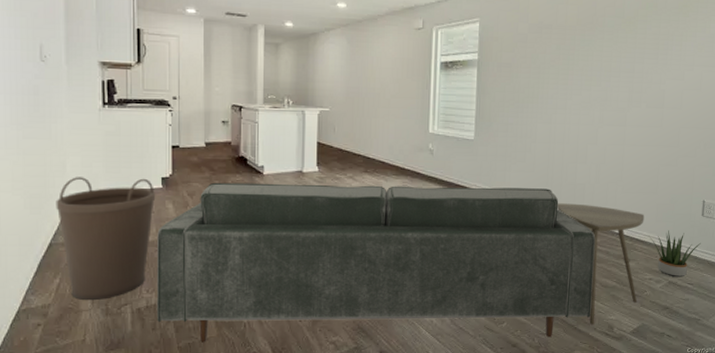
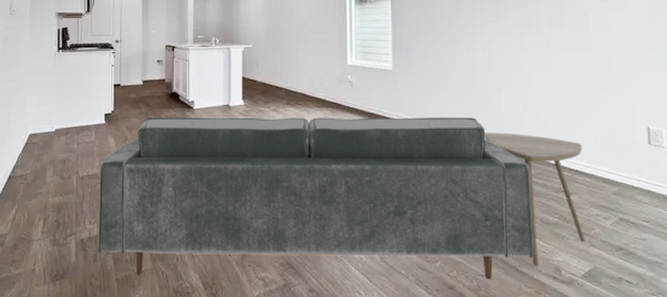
basket: present [56,177,156,300] -> none [16,115,100,230]
potted plant: present [649,230,701,277] -> none [590,161,652,214]

